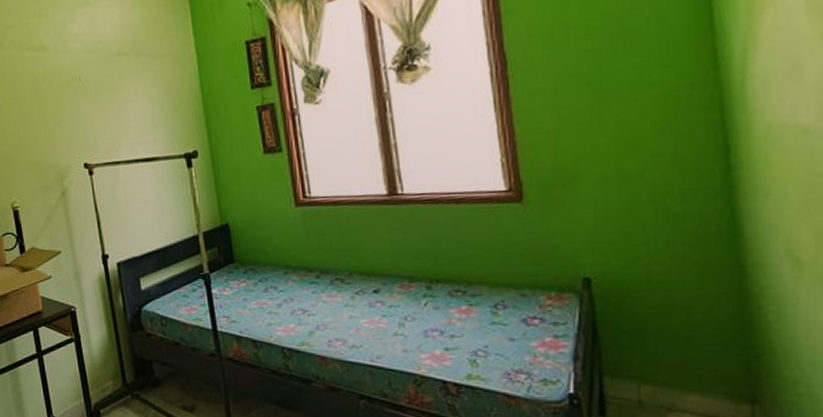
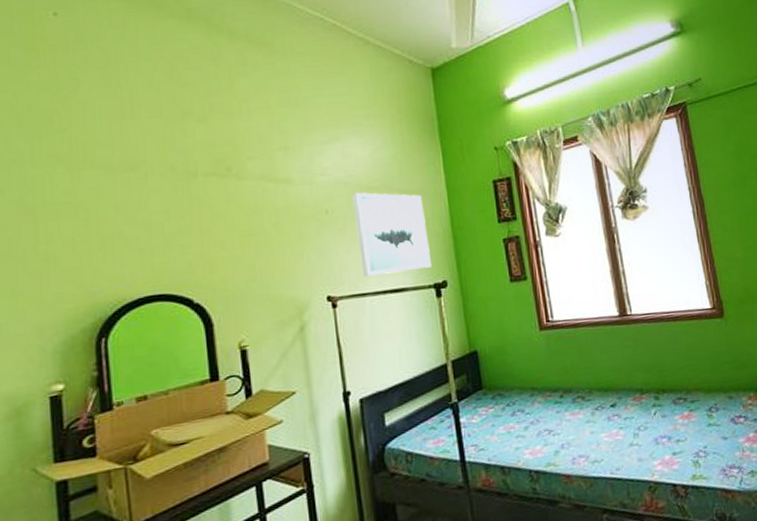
wall art: none [102,58,182,145] -> present [352,192,431,276]

